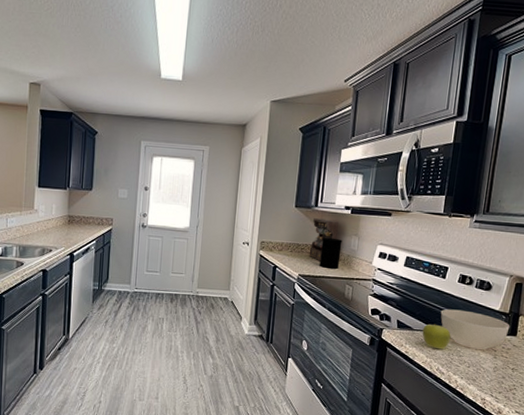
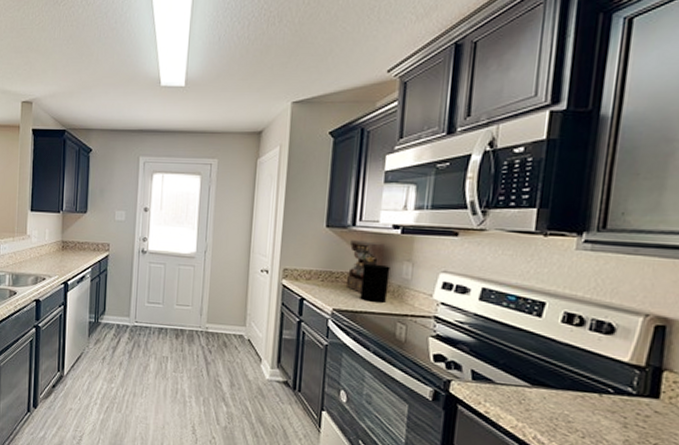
fruit: present [422,324,451,350] -> none [509,376,554,412]
bowl: present [440,309,510,351] -> none [535,357,648,417]

